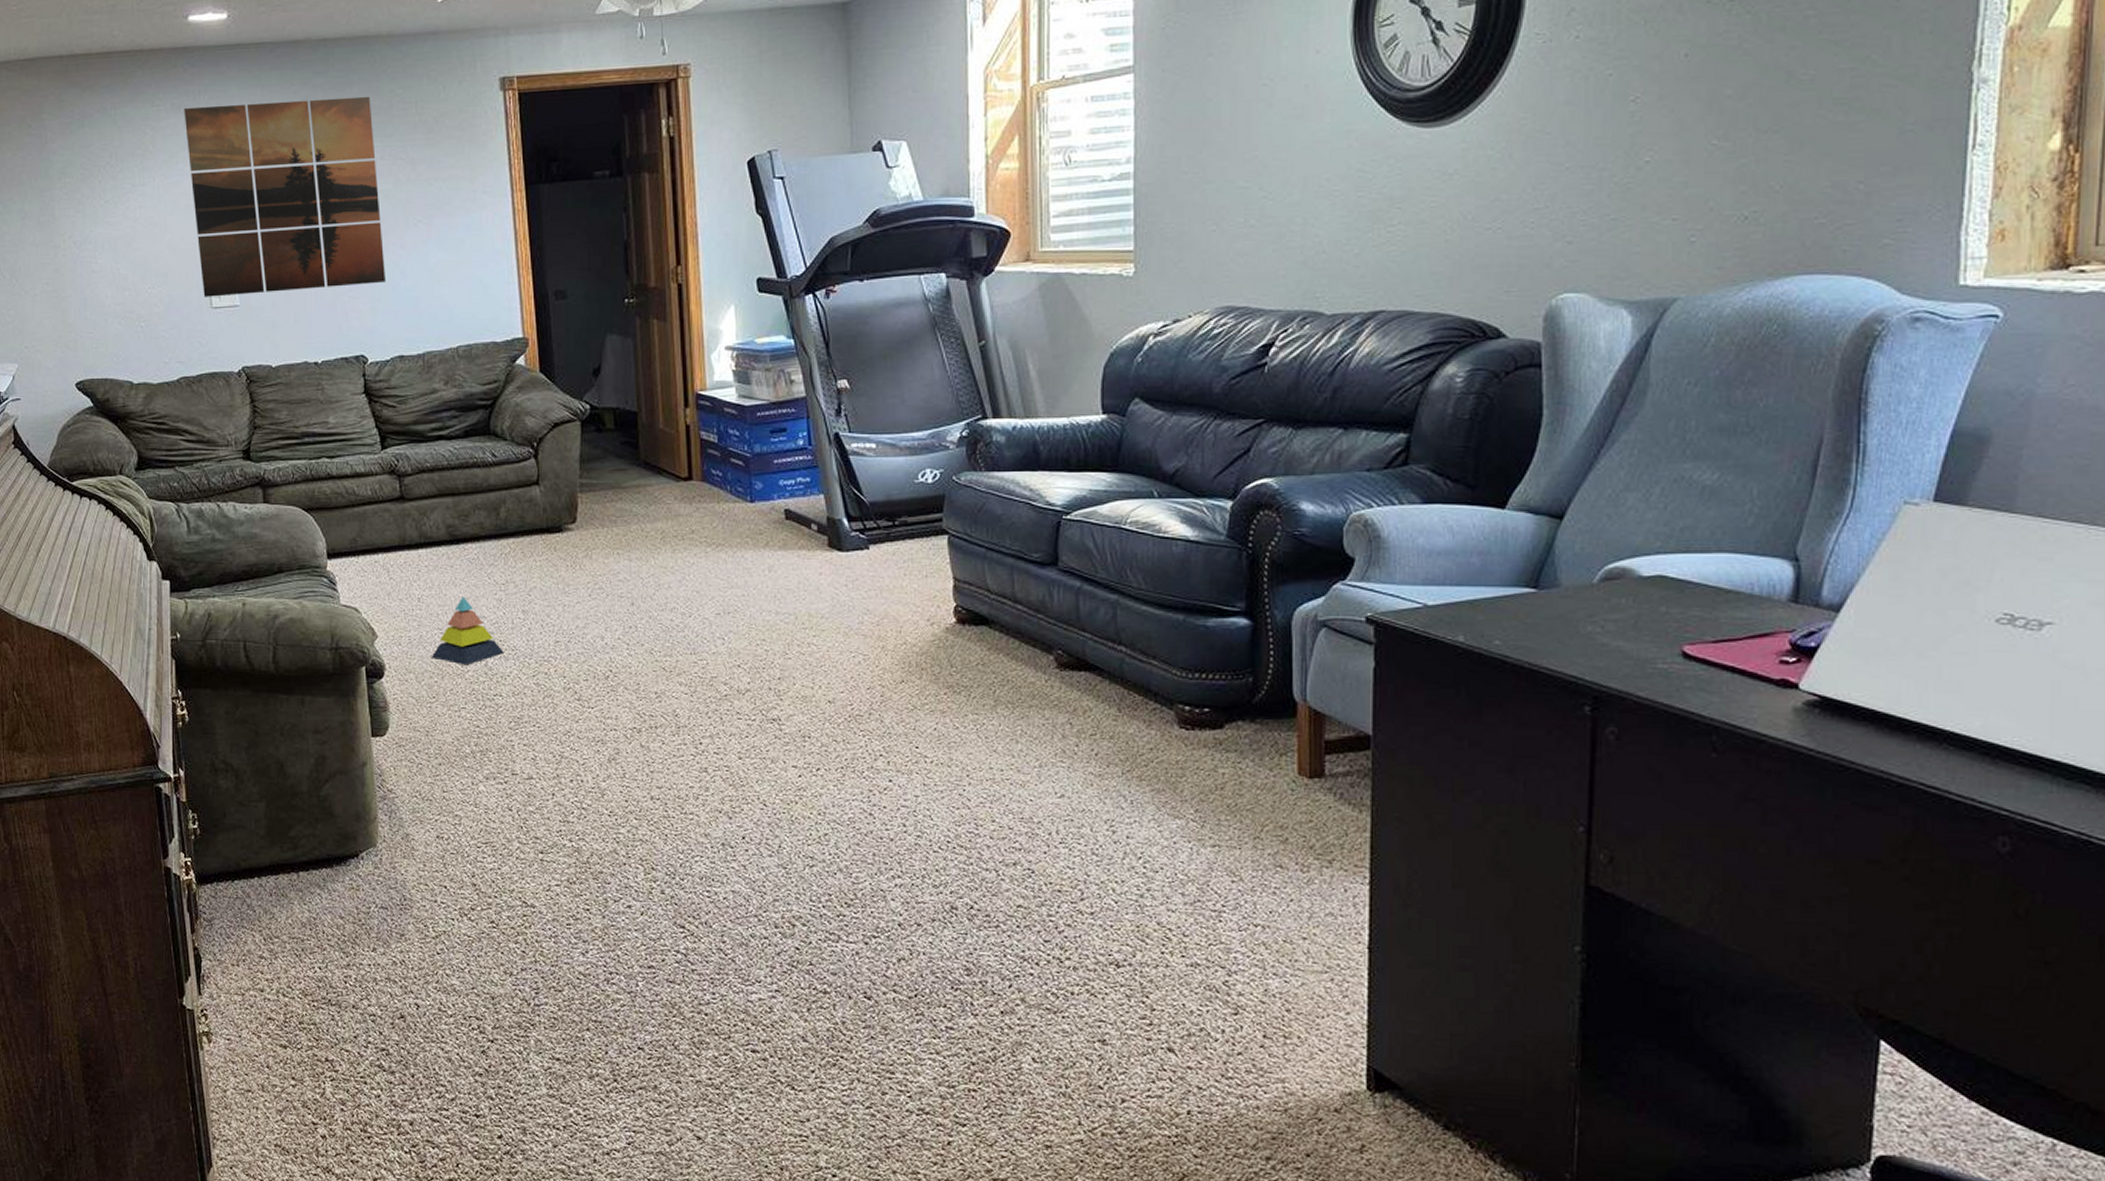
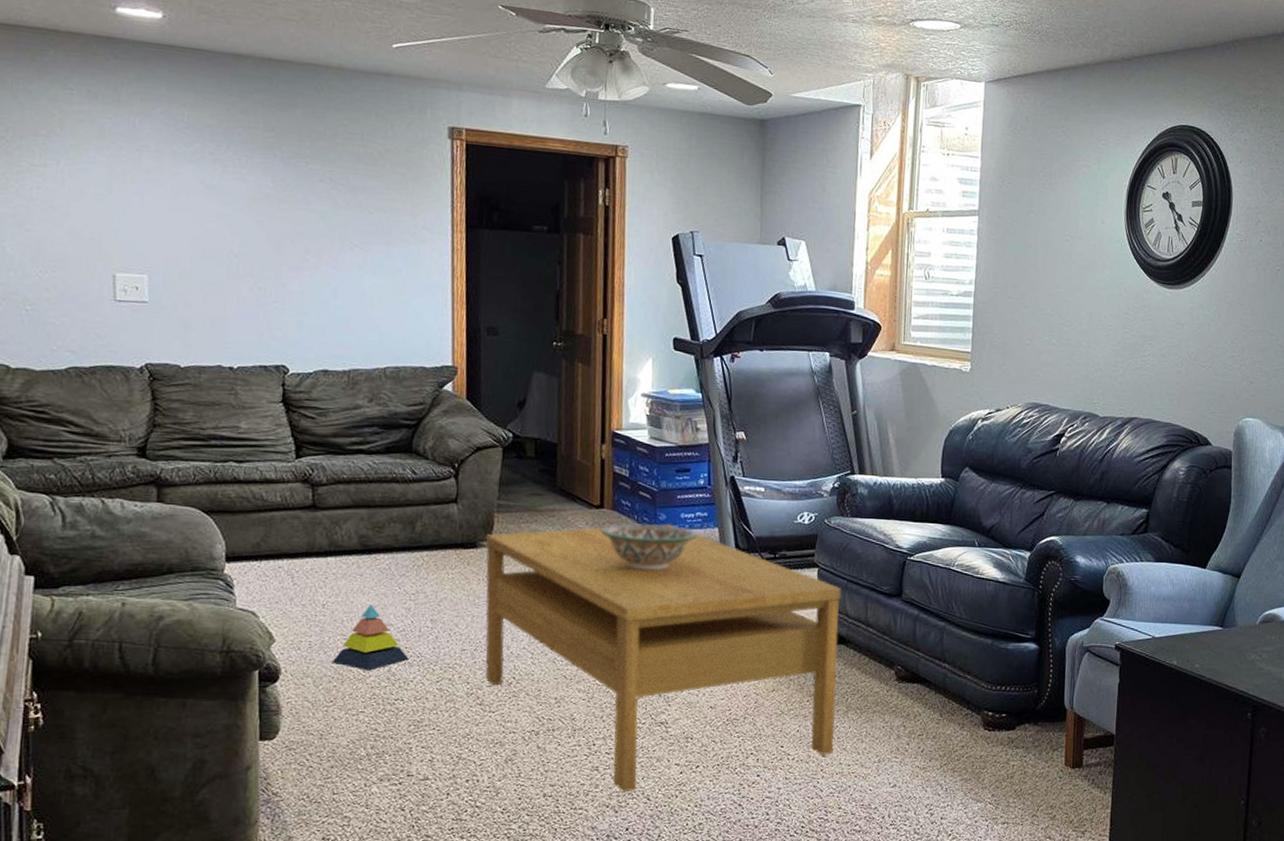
wall art: present [184,96,385,297] -> none [101,96,316,299]
coffee table: none [570,493,981,797] -> present [485,524,842,793]
decorative bowl: none [692,493,799,548] -> present [601,523,697,571]

